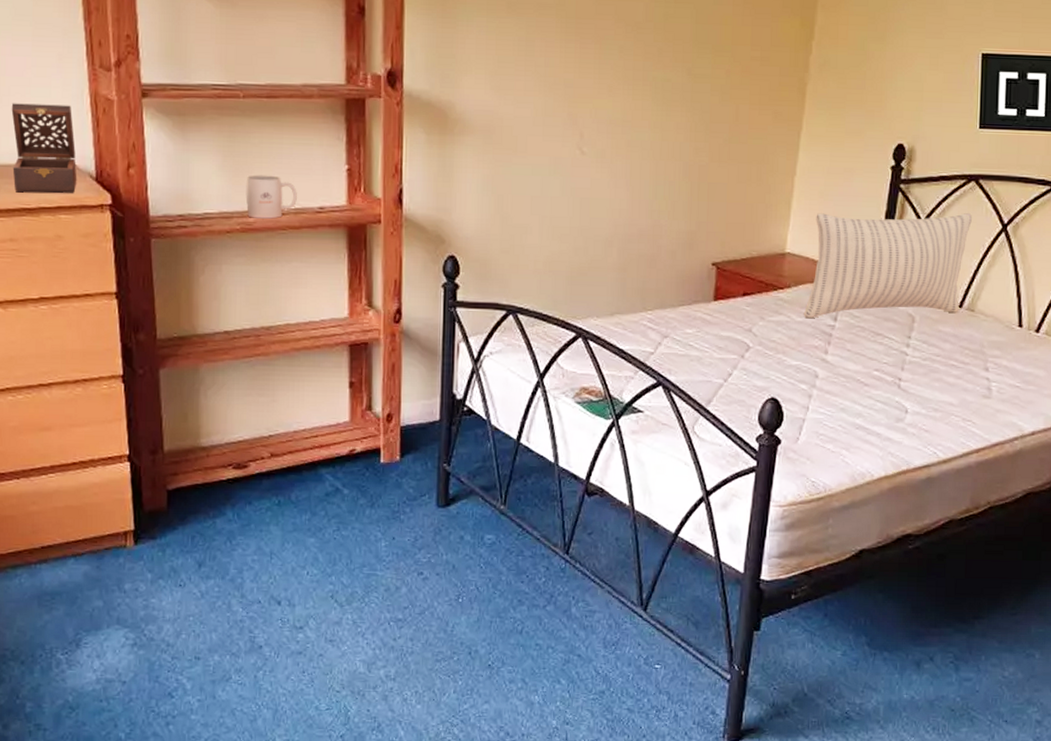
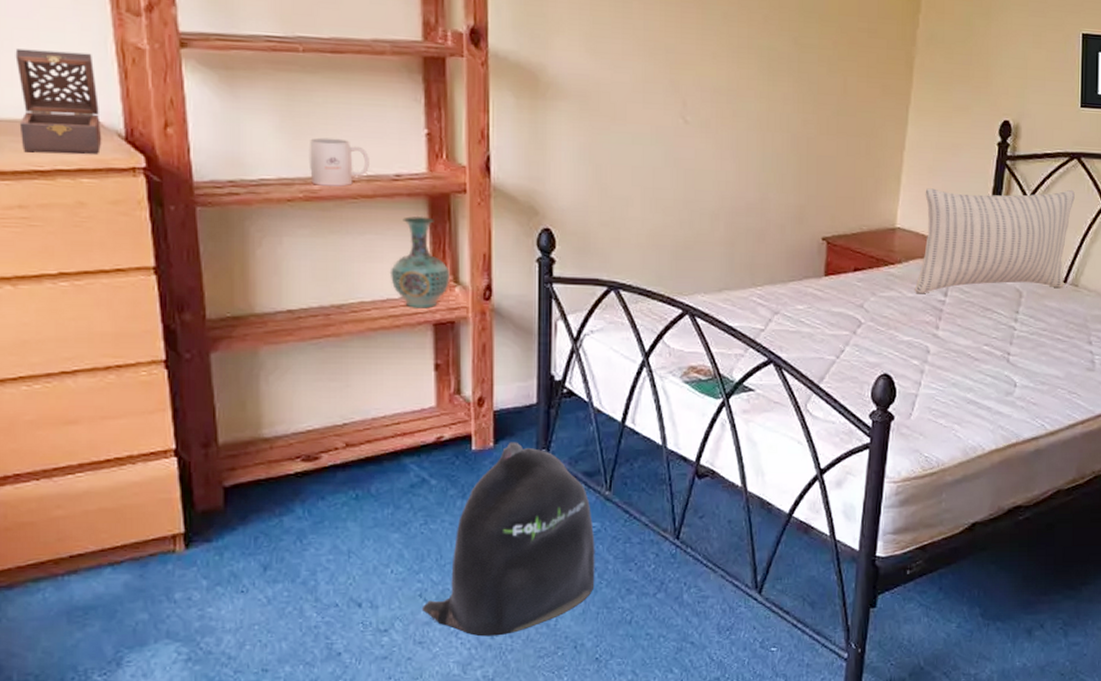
vase: none [312,245,364,330] -> present [389,215,450,308]
backpack: none [333,456,490,638] -> present [421,442,595,636]

